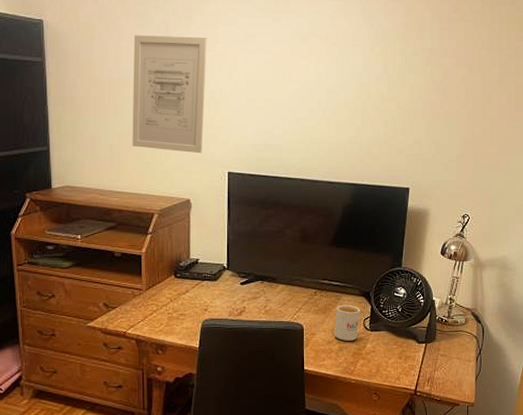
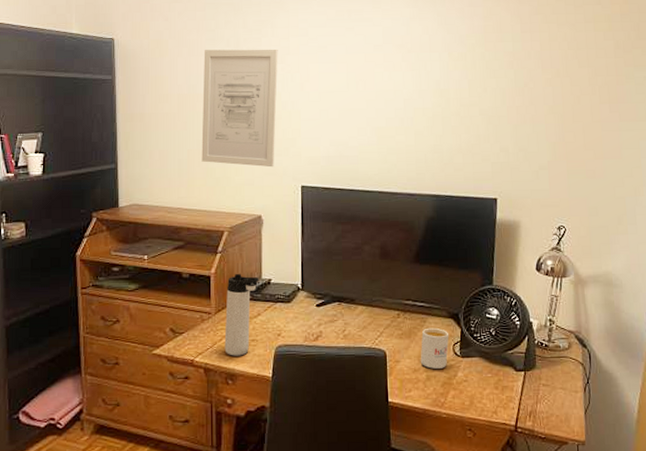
thermos bottle: none [155,254,187,329] -> present [224,274,259,356]

